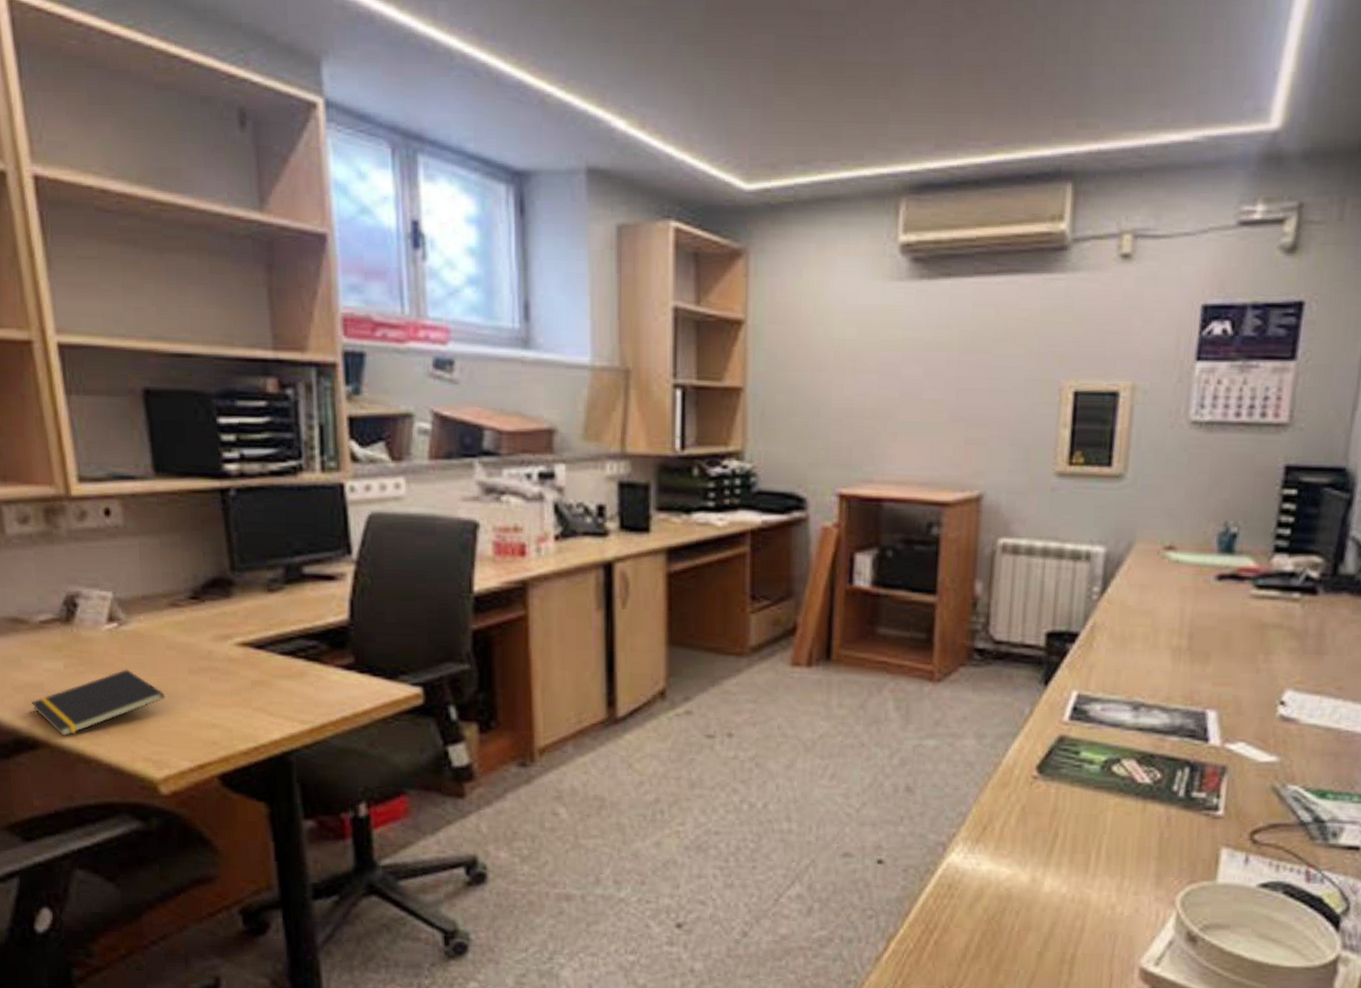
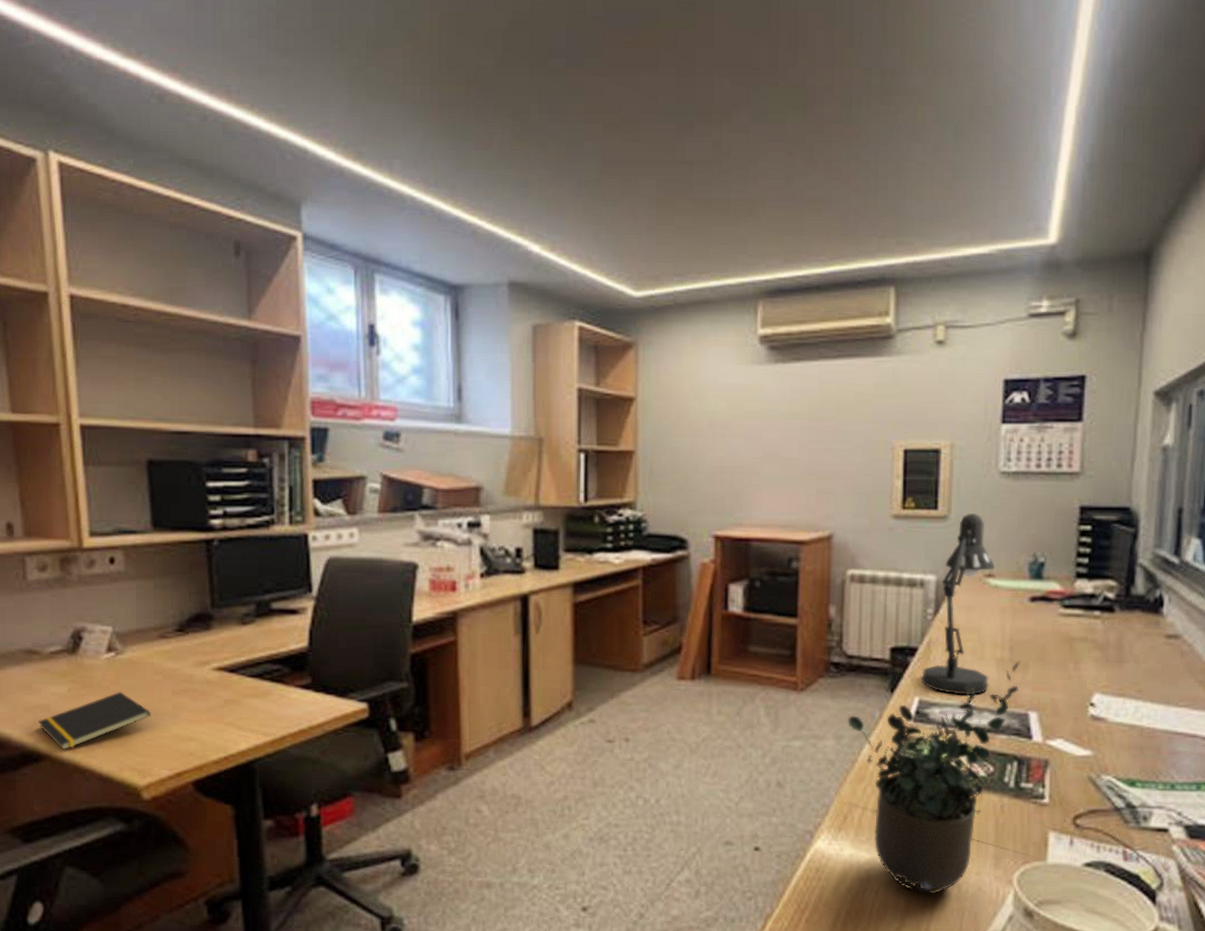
potted plant: none [992,649,1201,917] -> present [848,660,1021,896]
desk lamp: none [1080,472,1177,689] -> present [920,513,995,695]

